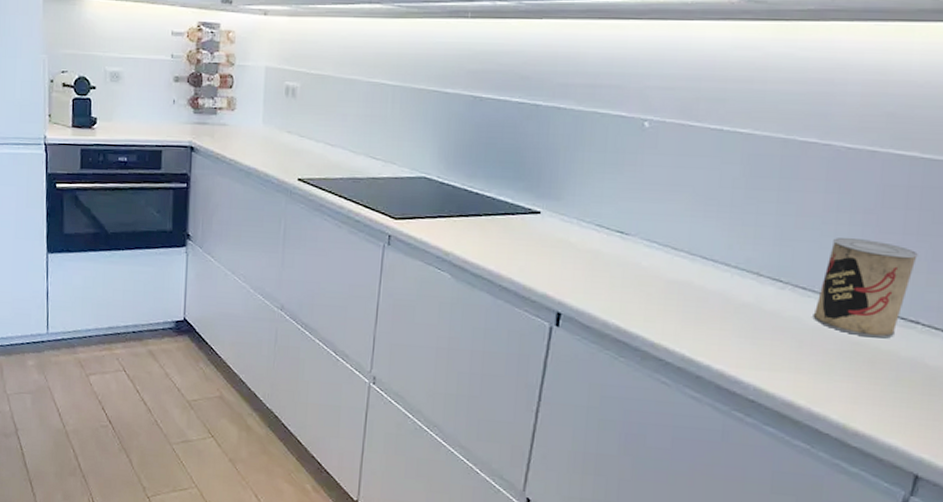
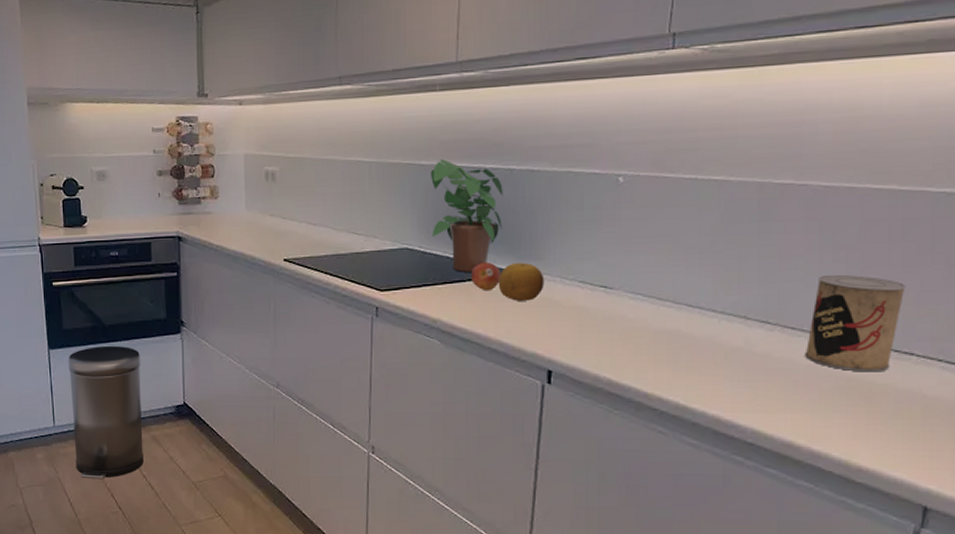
pedal bin: none [66,253,143,392] -> present [68,345,144,480]
potted plant: none [451,89,527,208] -> present [431,159,503,273]
fruit: none [488,197,518,228] -> present [471,261,501,292]
fruit: none [514,200,562,241] -> present [498,262,544,301]

